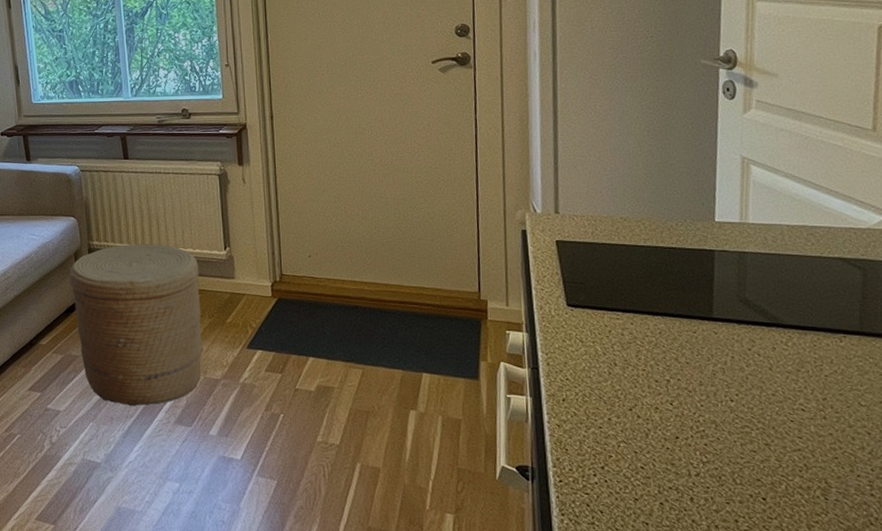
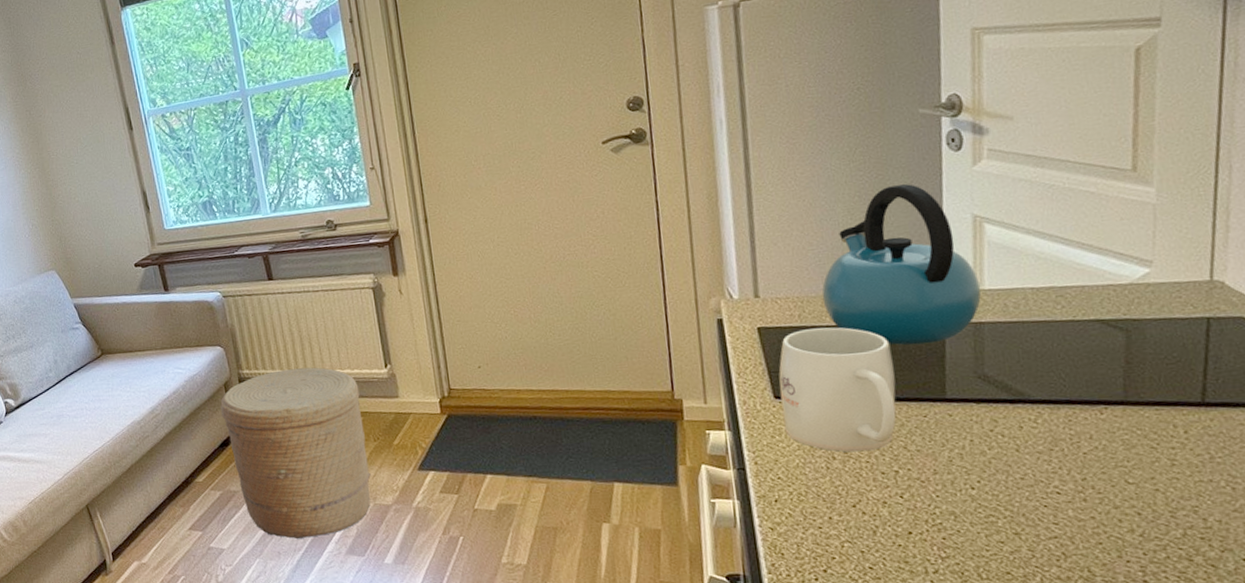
mug: none [571,245,671,360] -> present [778,327,897,453]
kettle: none [612,124,746,268] -> present [821,184,982,346]

